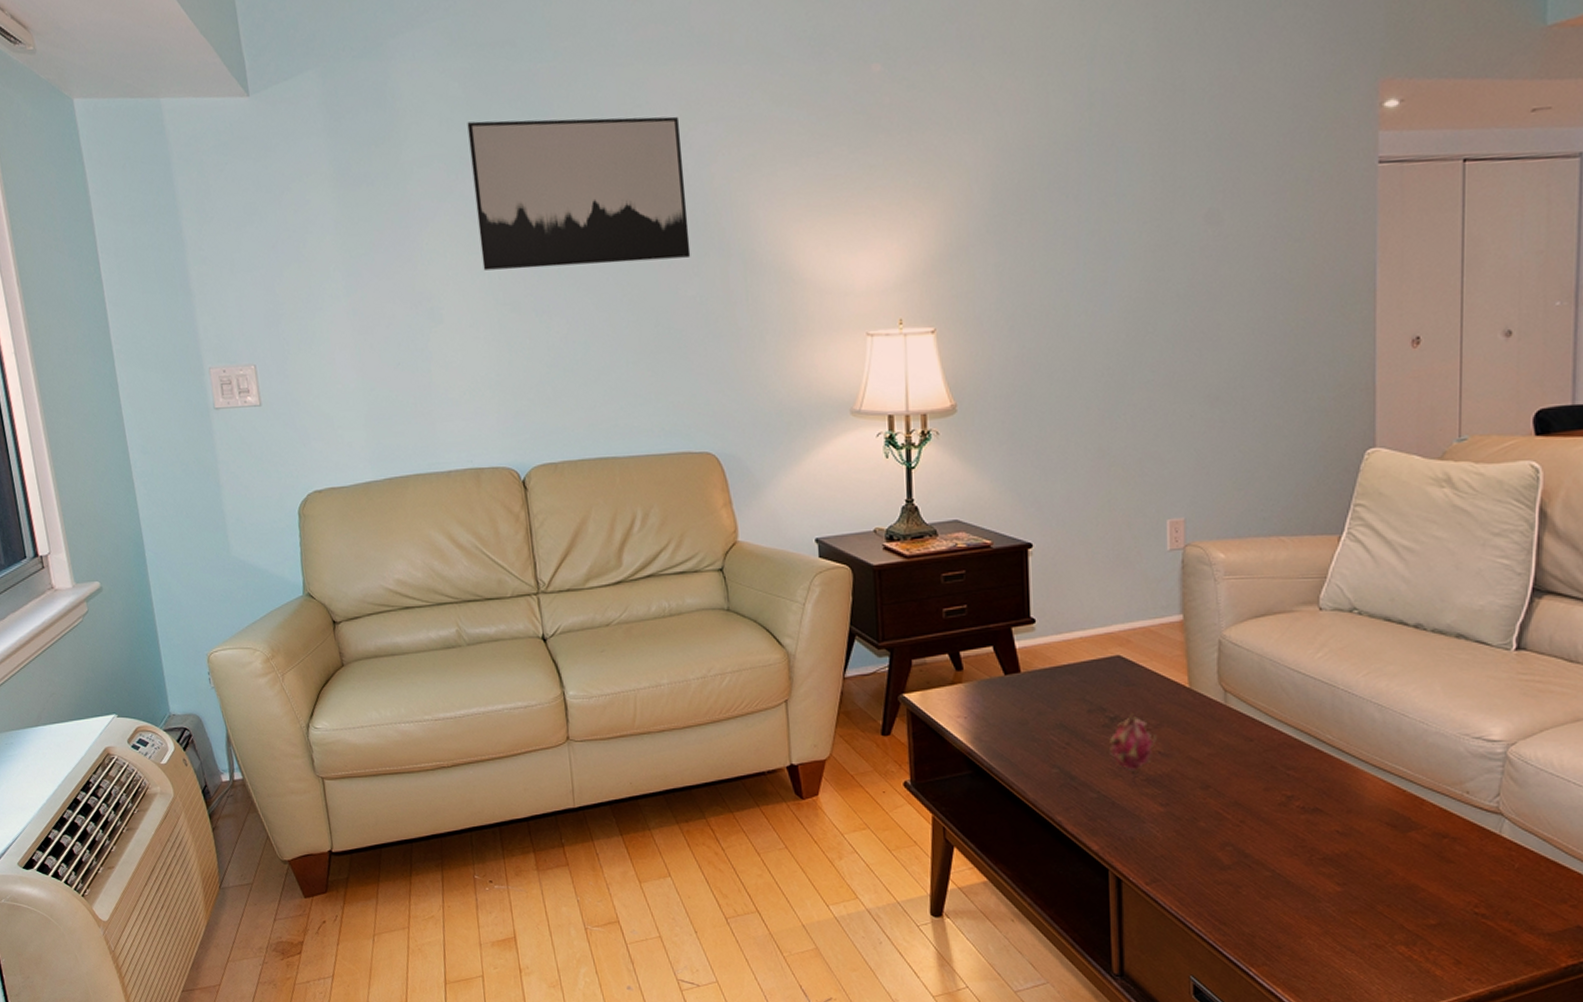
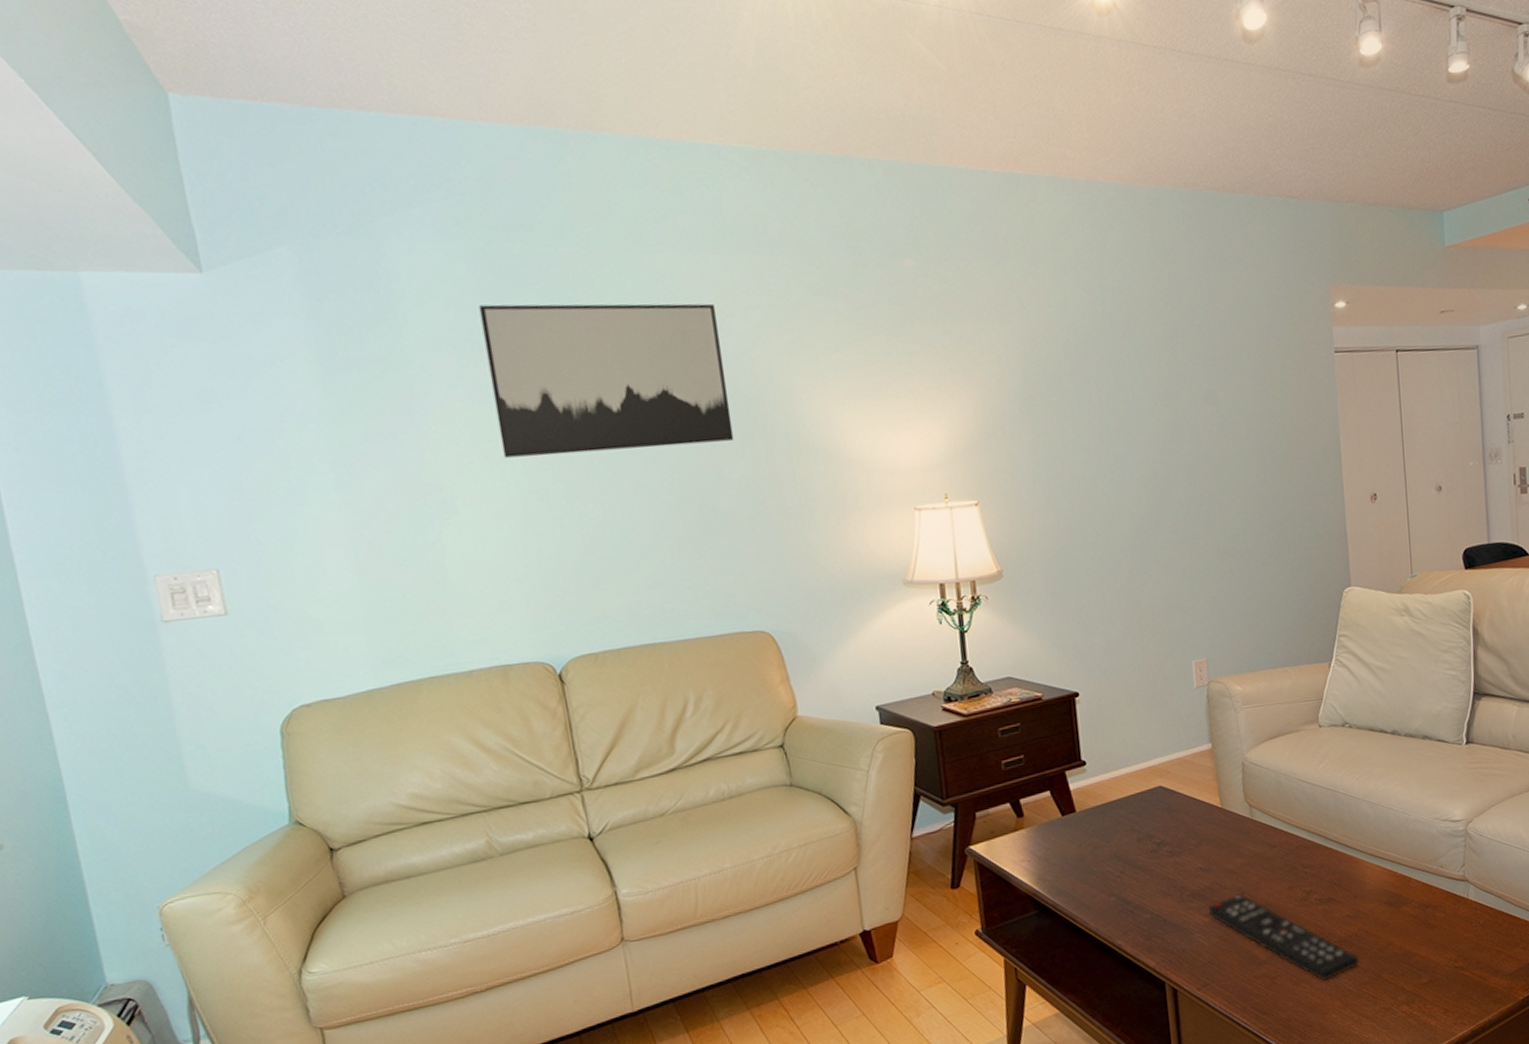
fruit: present [1108,712,1157,772] -> none [1157,835,1198,889]
remote control: none [1166,787,1346,900] -> present [1209,893,1358,981]

